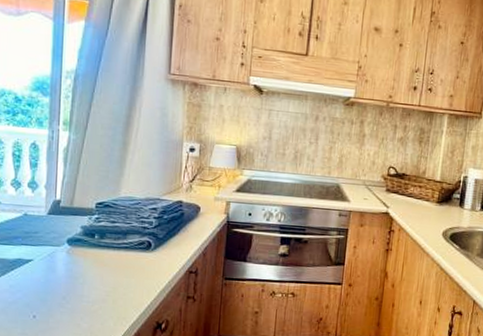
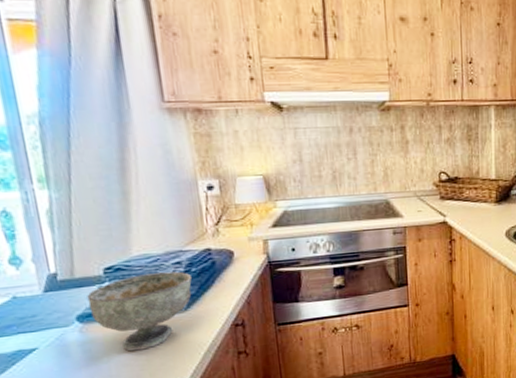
bowl: none [78,213,162,279] -> present [87,271,192,351]

